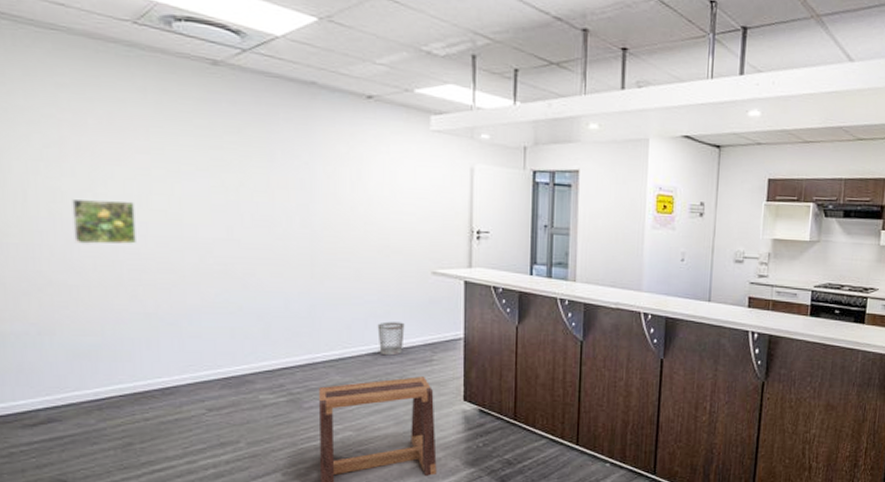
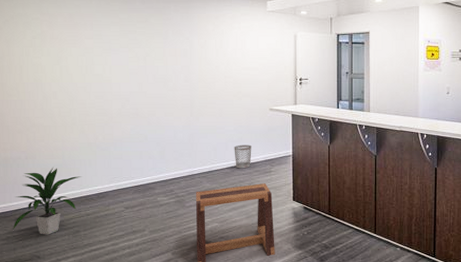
indoor plant: none [19,348,136,449] -> present [13,167,82,235]
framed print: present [72,198,136,245] -> none [47,70,84,99]

